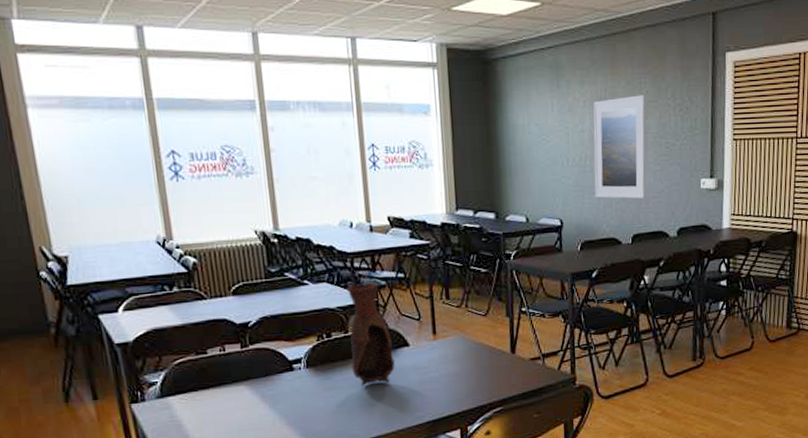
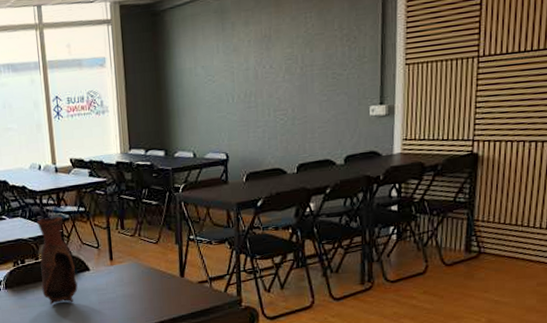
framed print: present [593,95,646,199] -> none [258,28,312,131]

